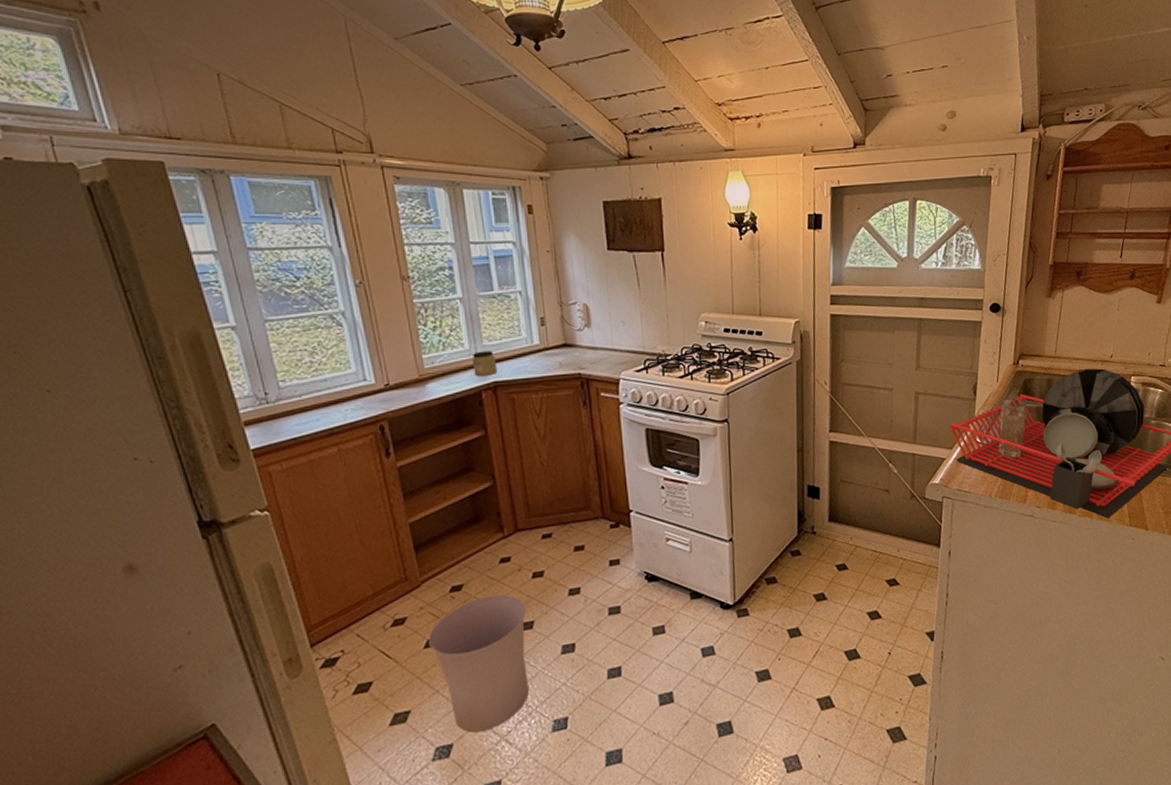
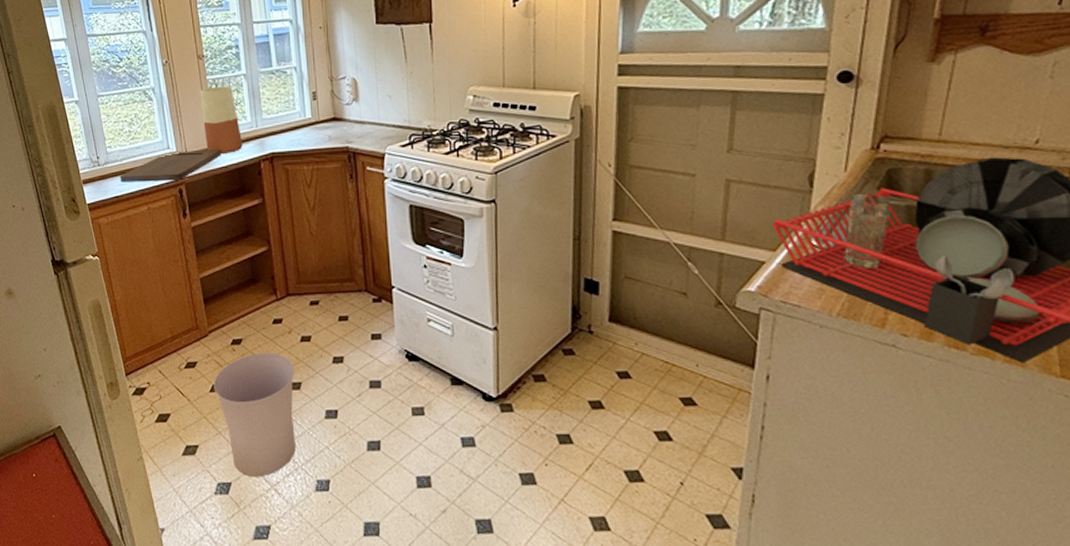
cutting board: none [298,380,433,422] -> present [120,149,221,183]
vase: none [405,311,460,385] -> present [200,86,243,155]
jar: present [472,351,498,377] -> none [253,124,275,148]

